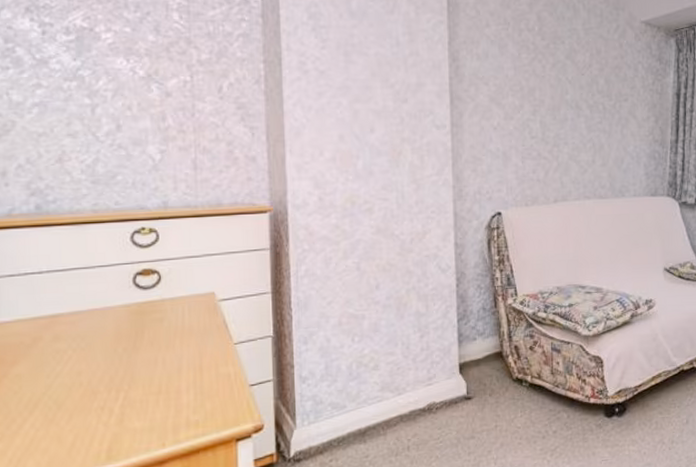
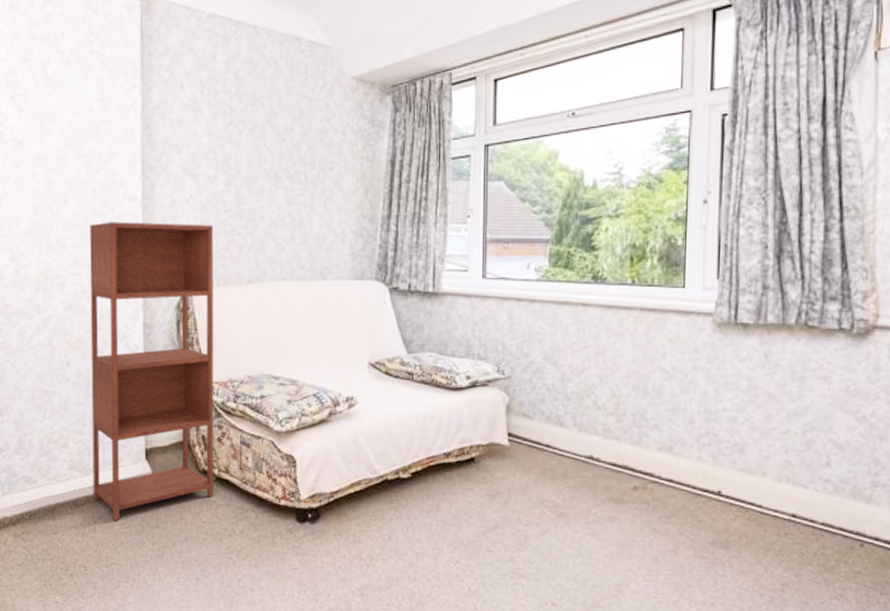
shelving unit: none [399,148,528,436] -> present [89,222,214,520]

